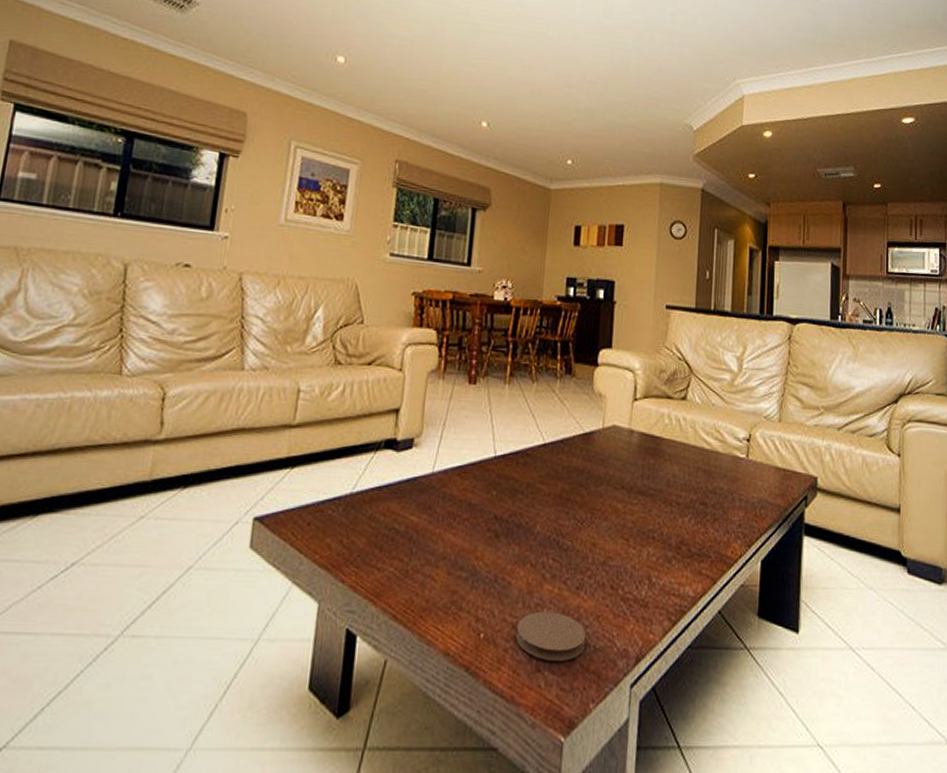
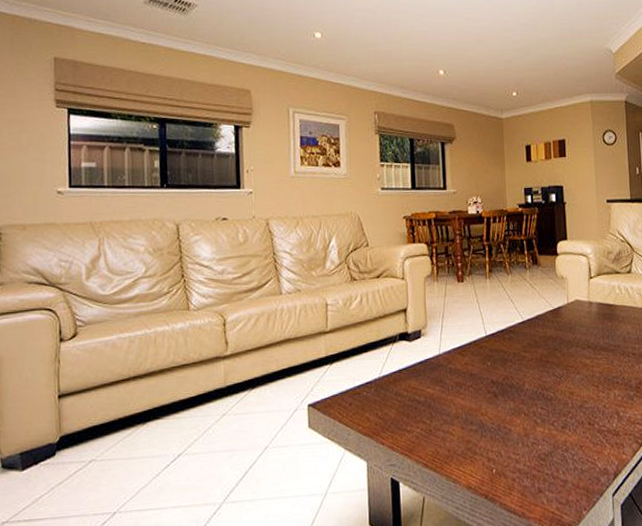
coaster: present [516,611,587,661] -> none [520,447,575,484]

